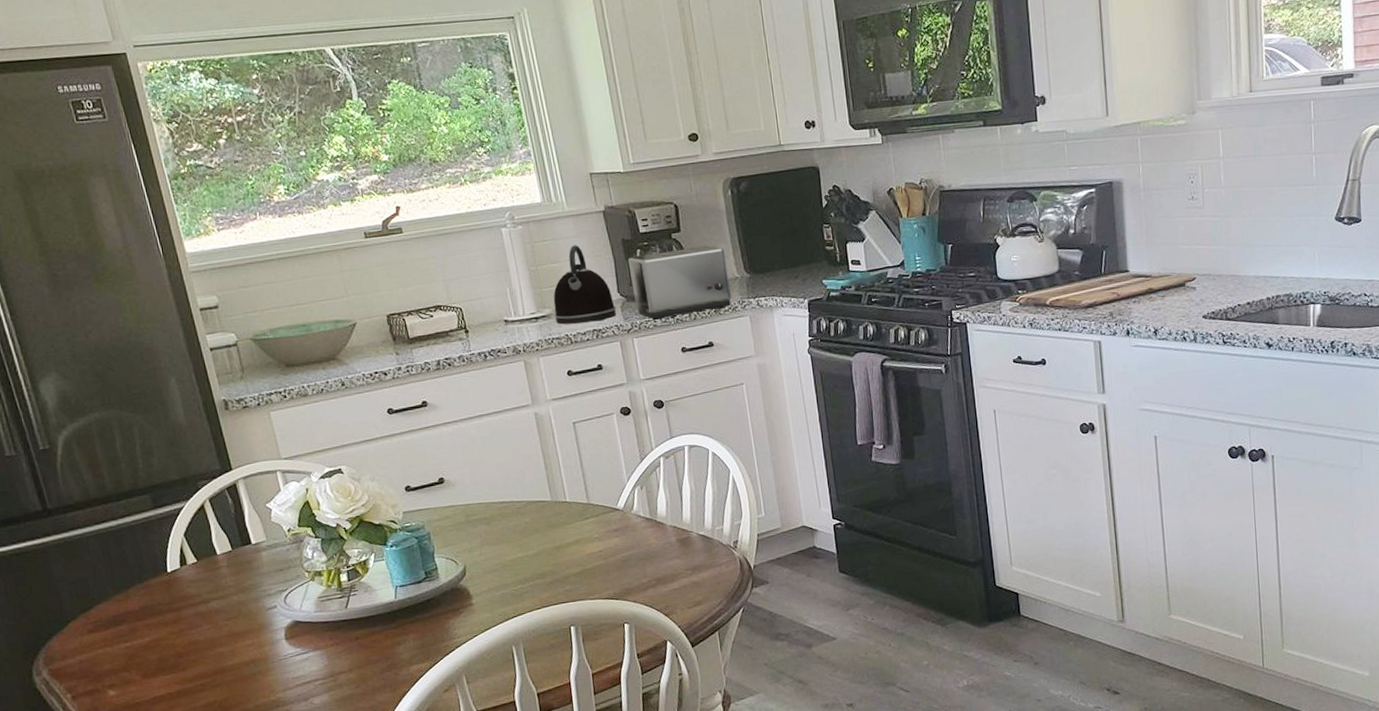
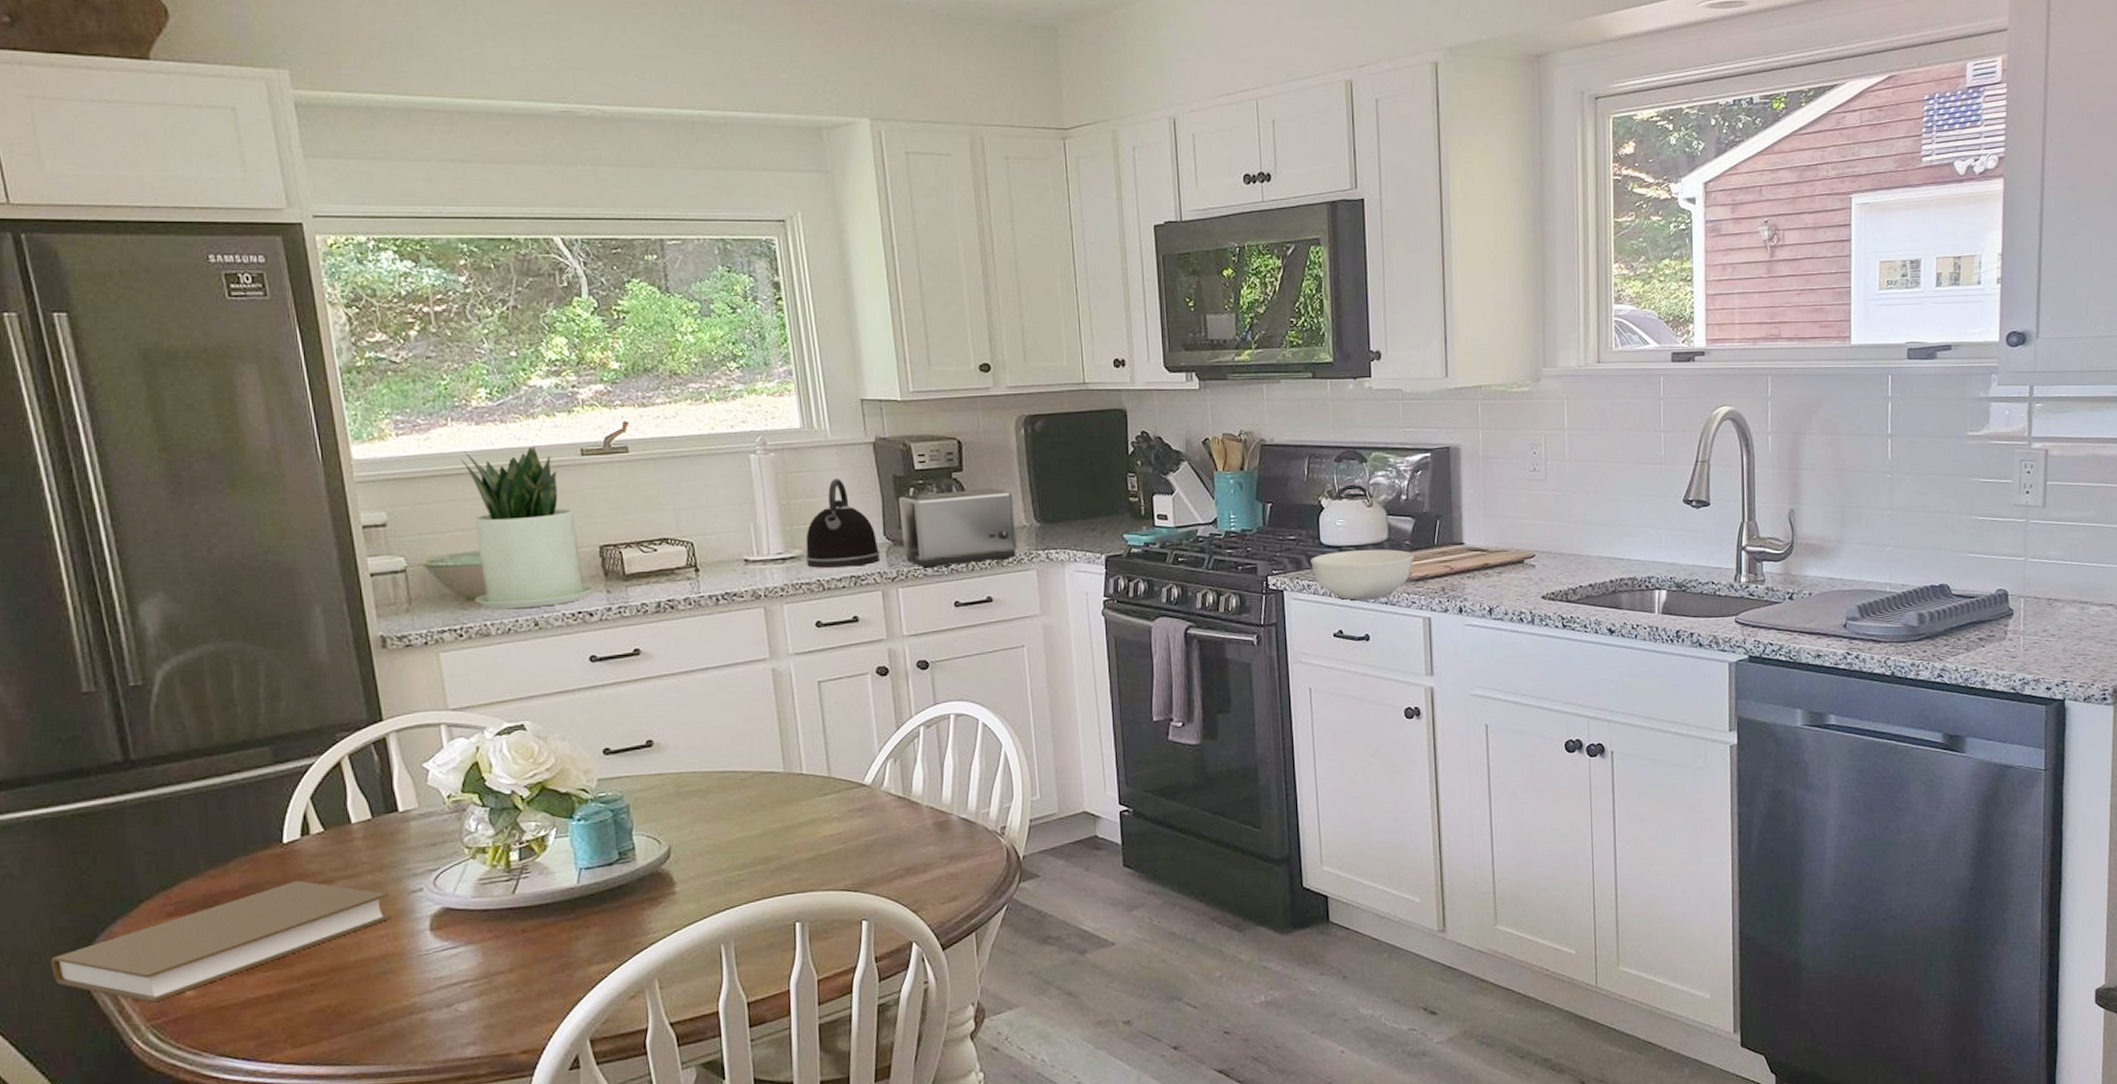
book: none [9,601,256,701] -> present [51,880,393,1003]
planter: none [270,232,387,373] -> present [460,445,595,610]
bowl: none [989,280,1084,329] -> present [1311,549,1414,601]

